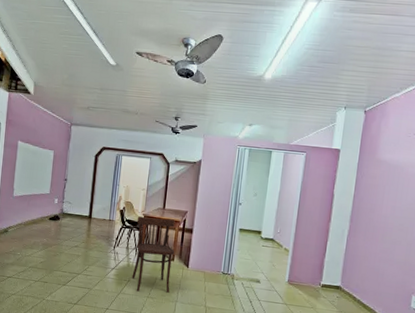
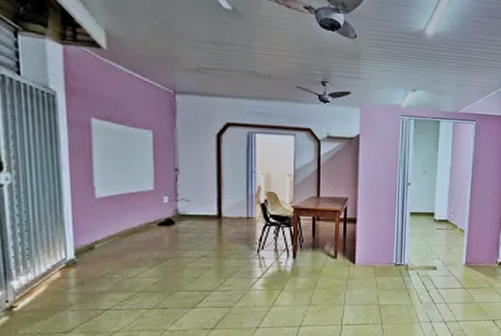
dining chair: present [132,216,175,293] -> none [285,209,337,301]

